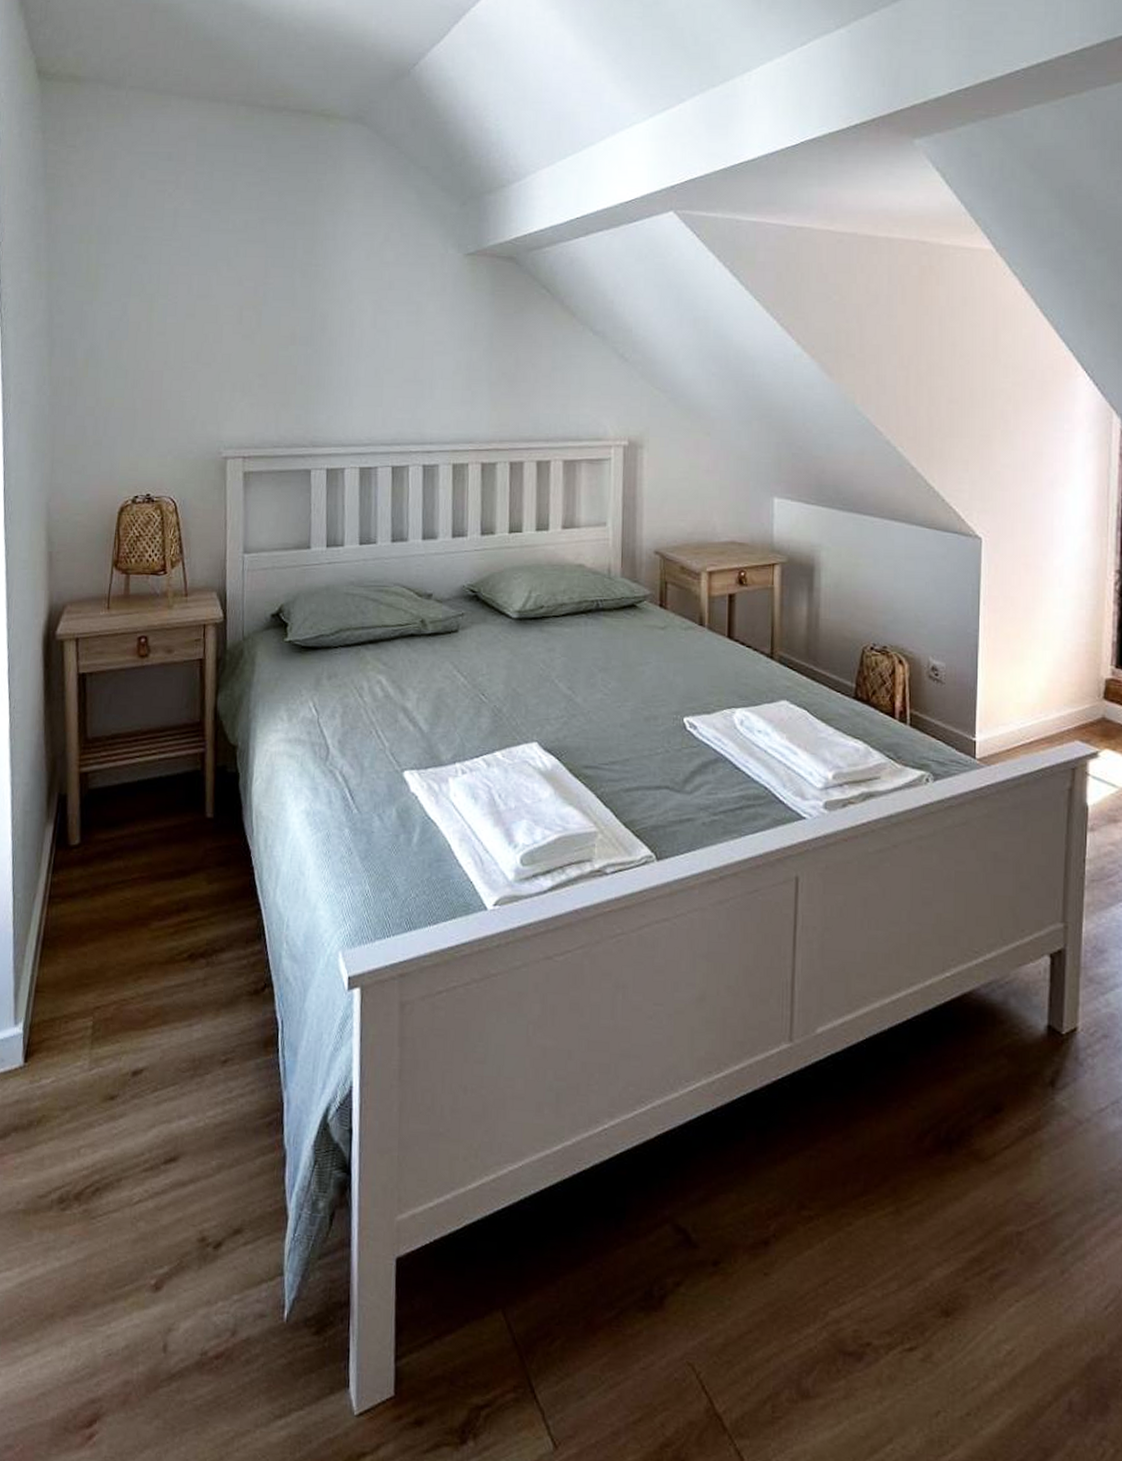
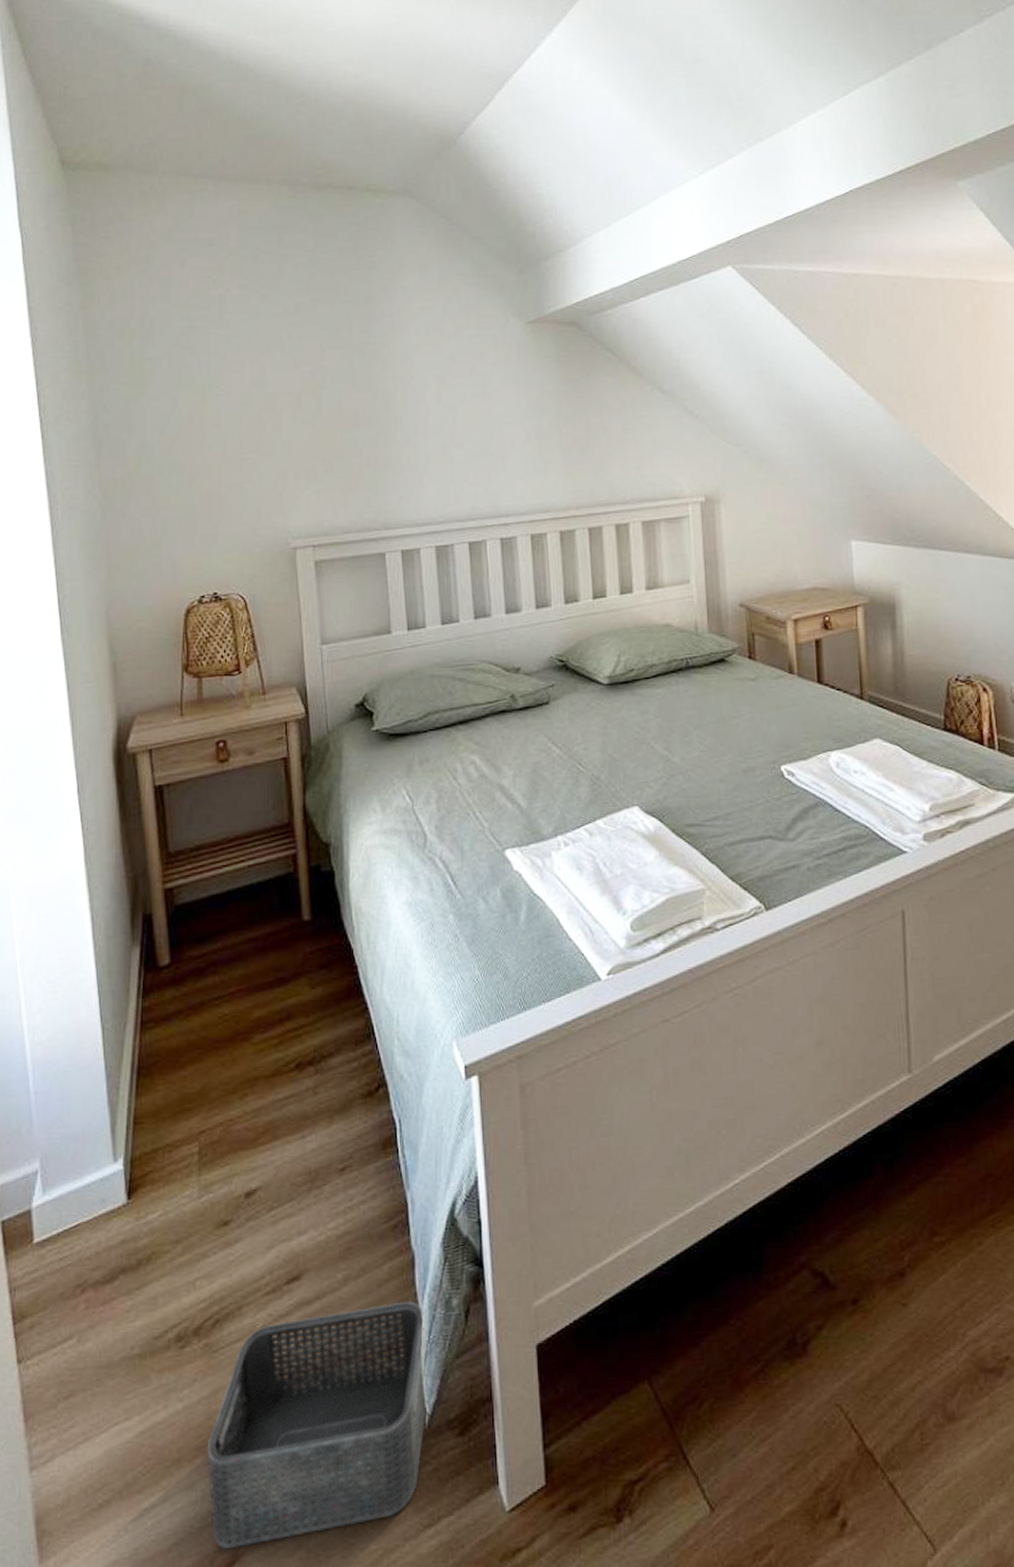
storage bin: none [77,1196,291,1407] -> present [207,1301,428,1548]

